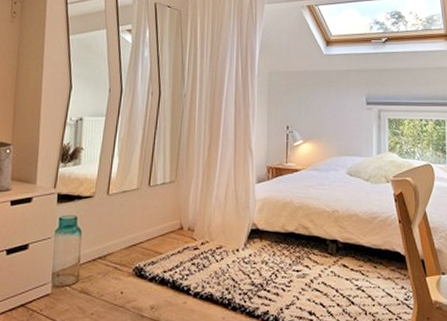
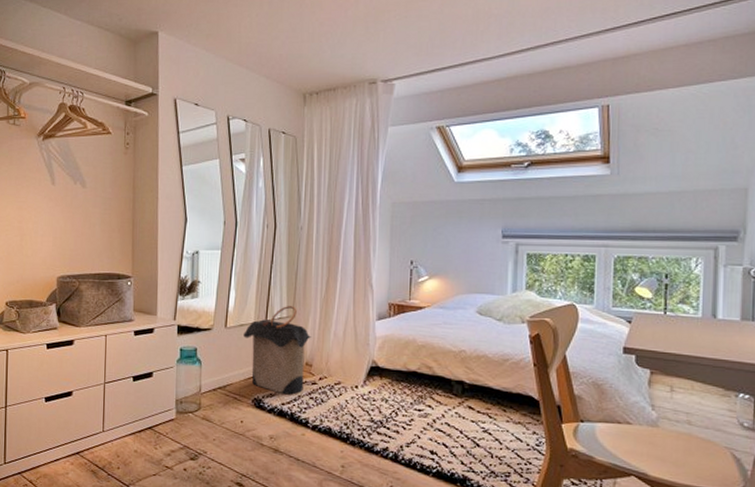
laundry hamper: none [126,170,194,262] -> present [244,305,312,395]

